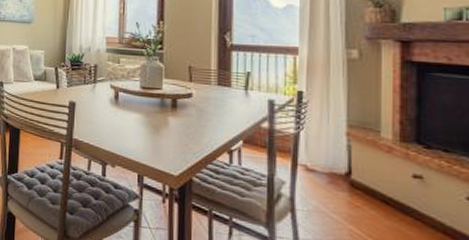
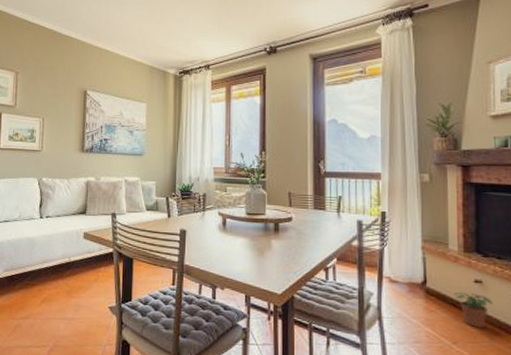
potted plant: none [386,187,437,232] -> present [454,292,493,329]

